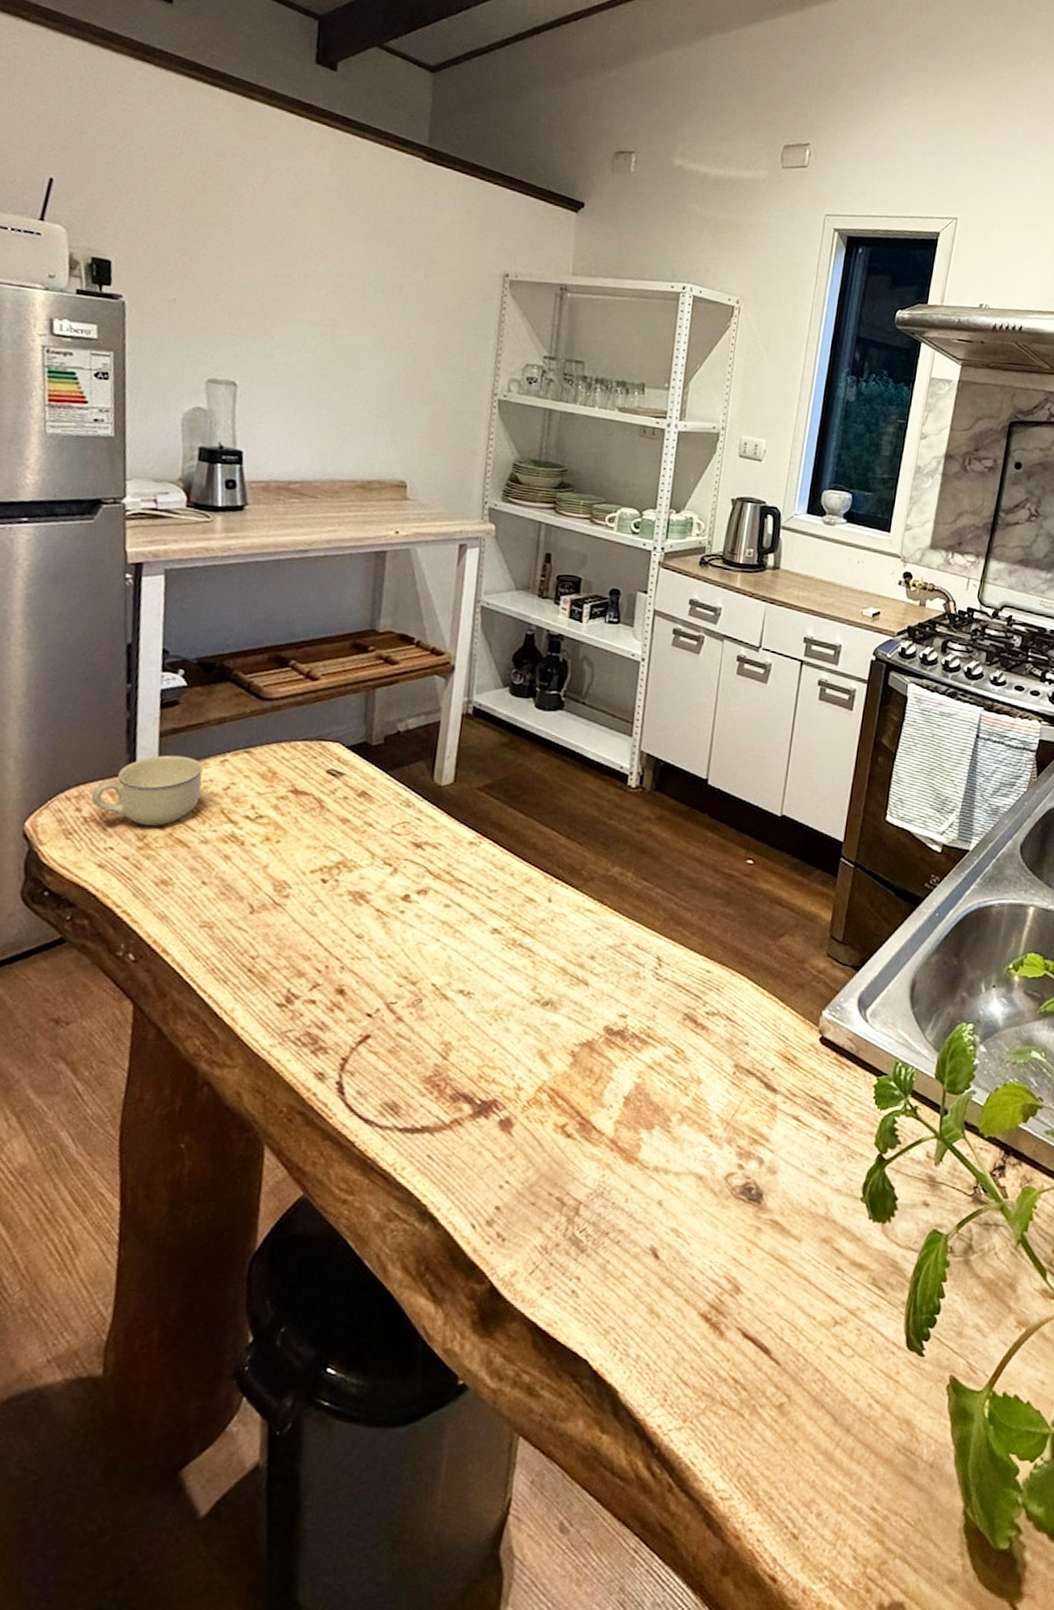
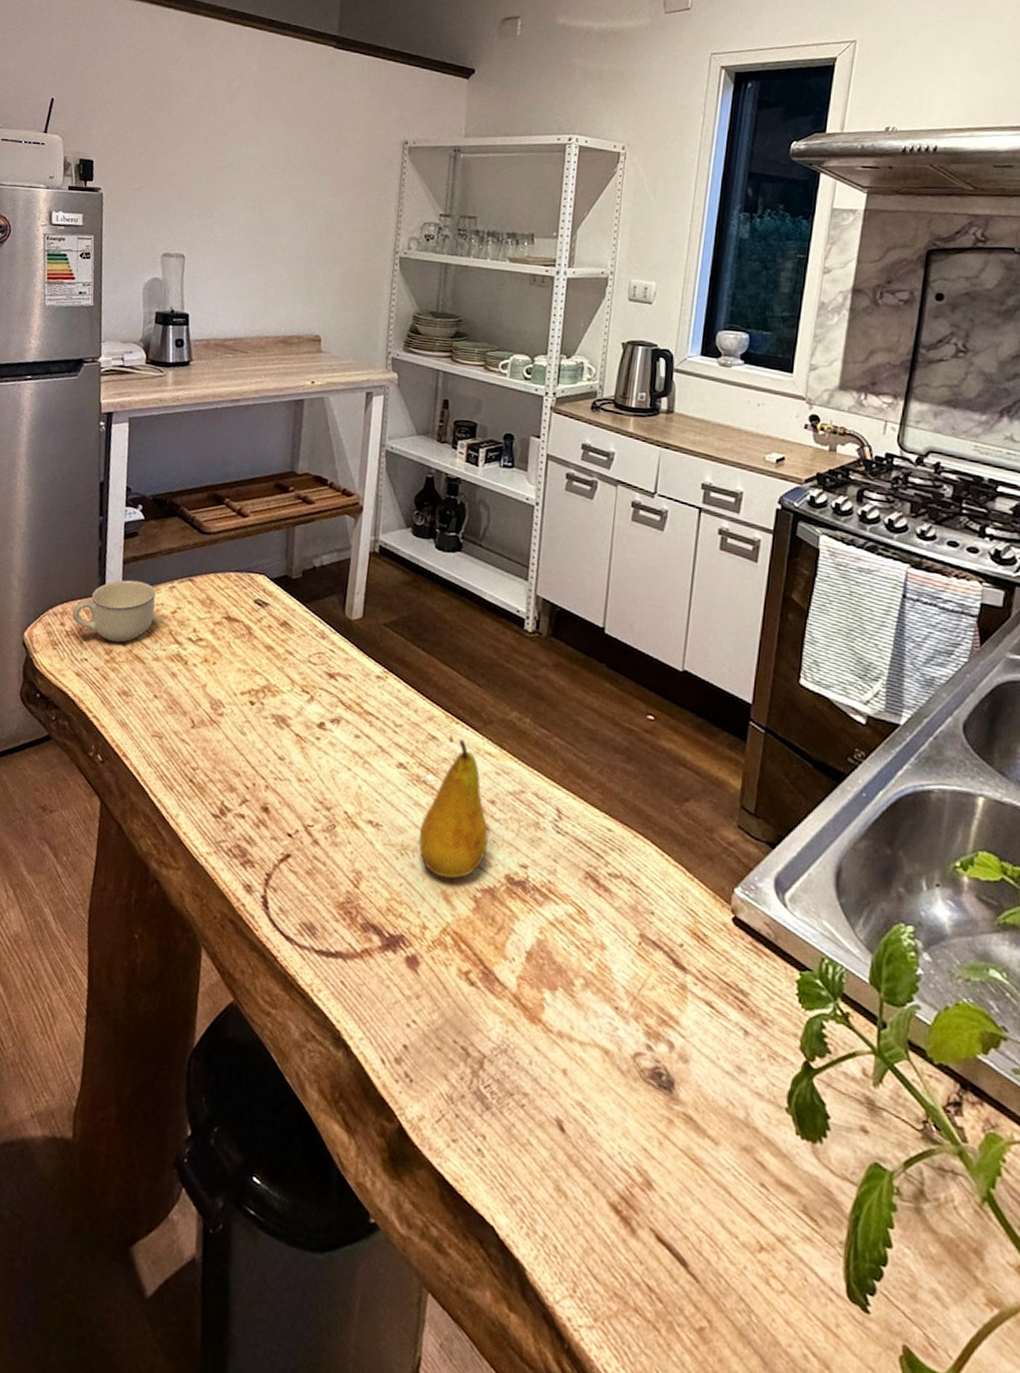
fruit: none [514,898,588,1038] -> present [419,738,489,879]

